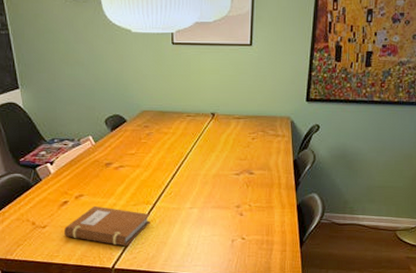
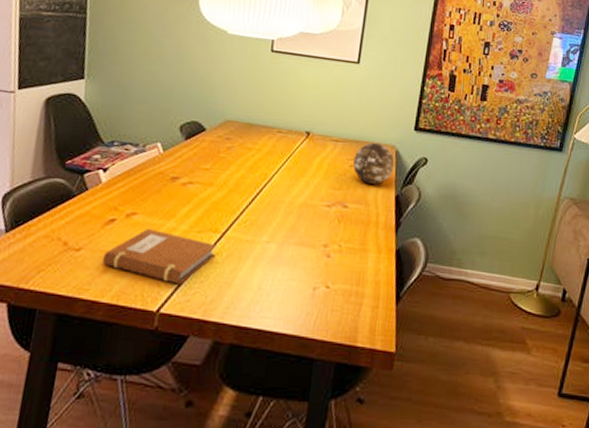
decorative orb: none [255,116,291,152] -> present [353,142,395,185]

